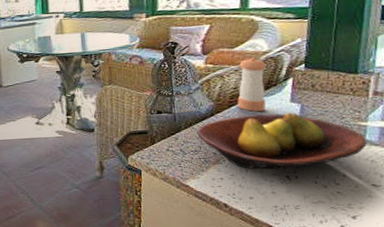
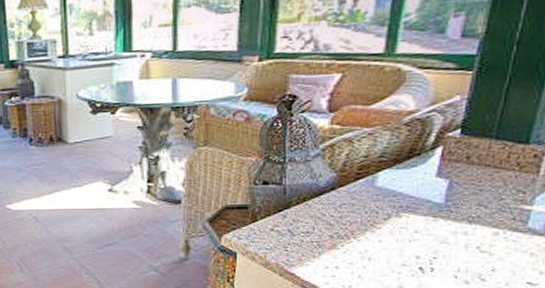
fruit bowl: present [197,112,367,170] -> none [311,190,529,259]
pepper shaker: present [237,57,267,112] -> none [367,118,411,188]

